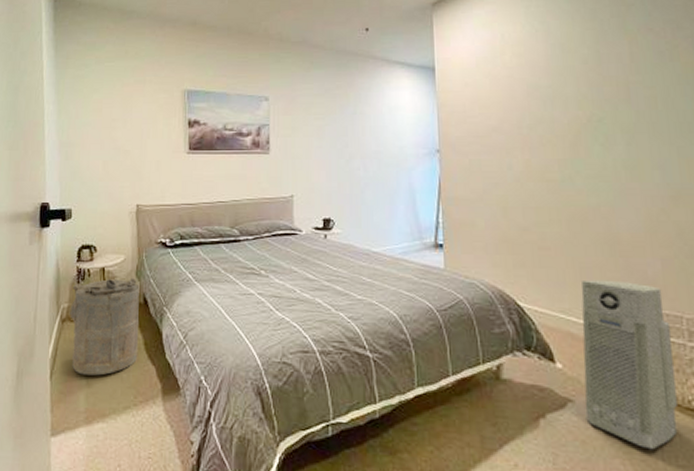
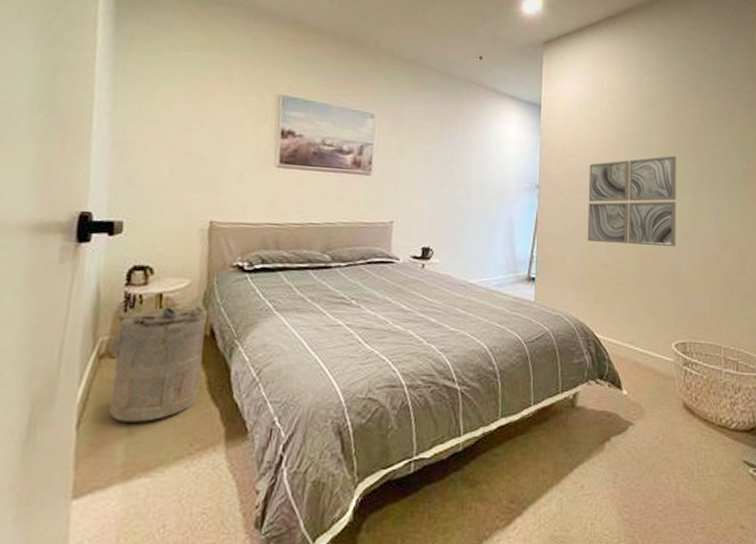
wall art: none [494,103,611,204] -> present [587,155,676,246]
air purifier: present [581,279,678,450] -> none [642,314,713,464]

